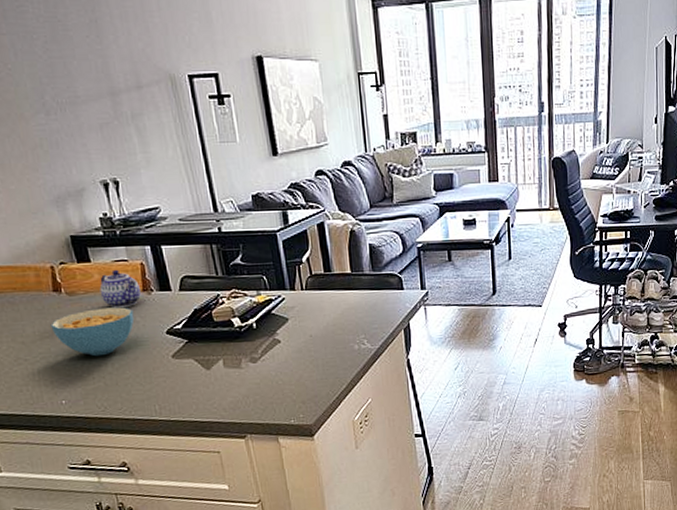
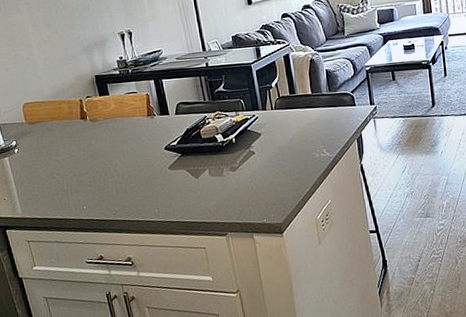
cereal bowl: present [51,307,135,357] -> none [78,129,141,170]
teapot: present [99,269,141,309] -> none [115,99,146,131]

